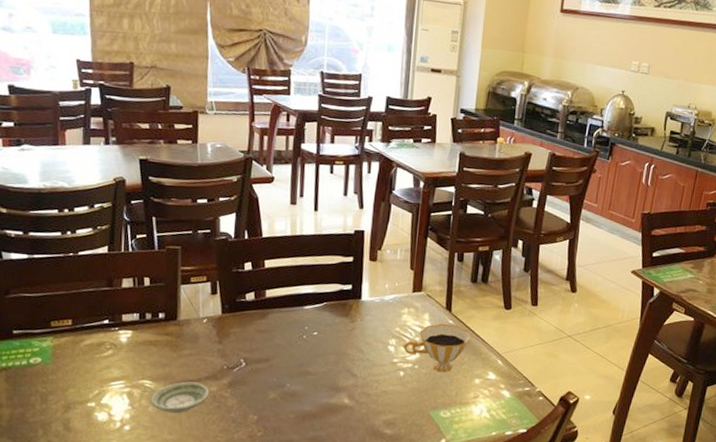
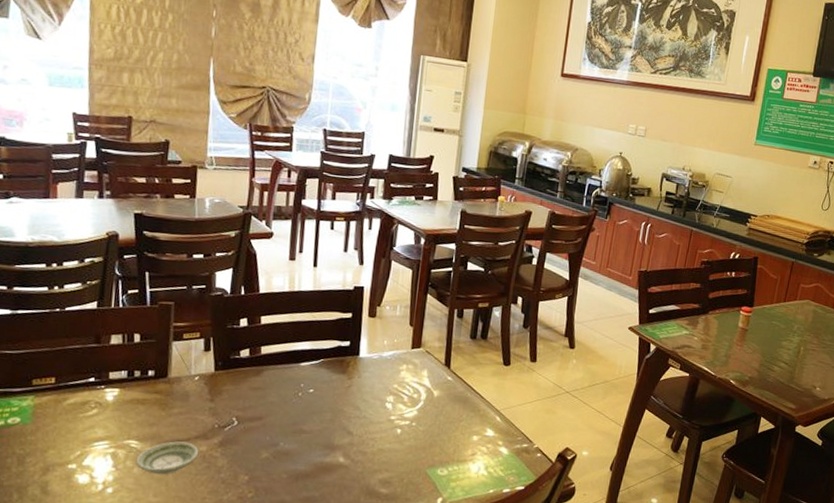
teacup: present [403,323,472,373] -> none [401,380,471,430]

